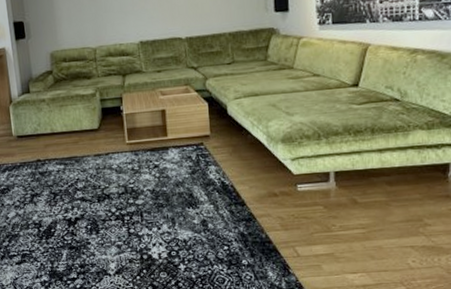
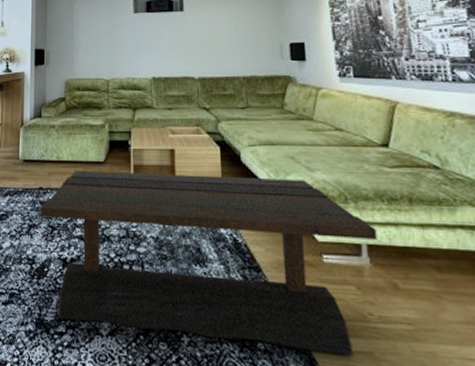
coffee table: none [40,124,343,268] -> present [40,170,377,355]

